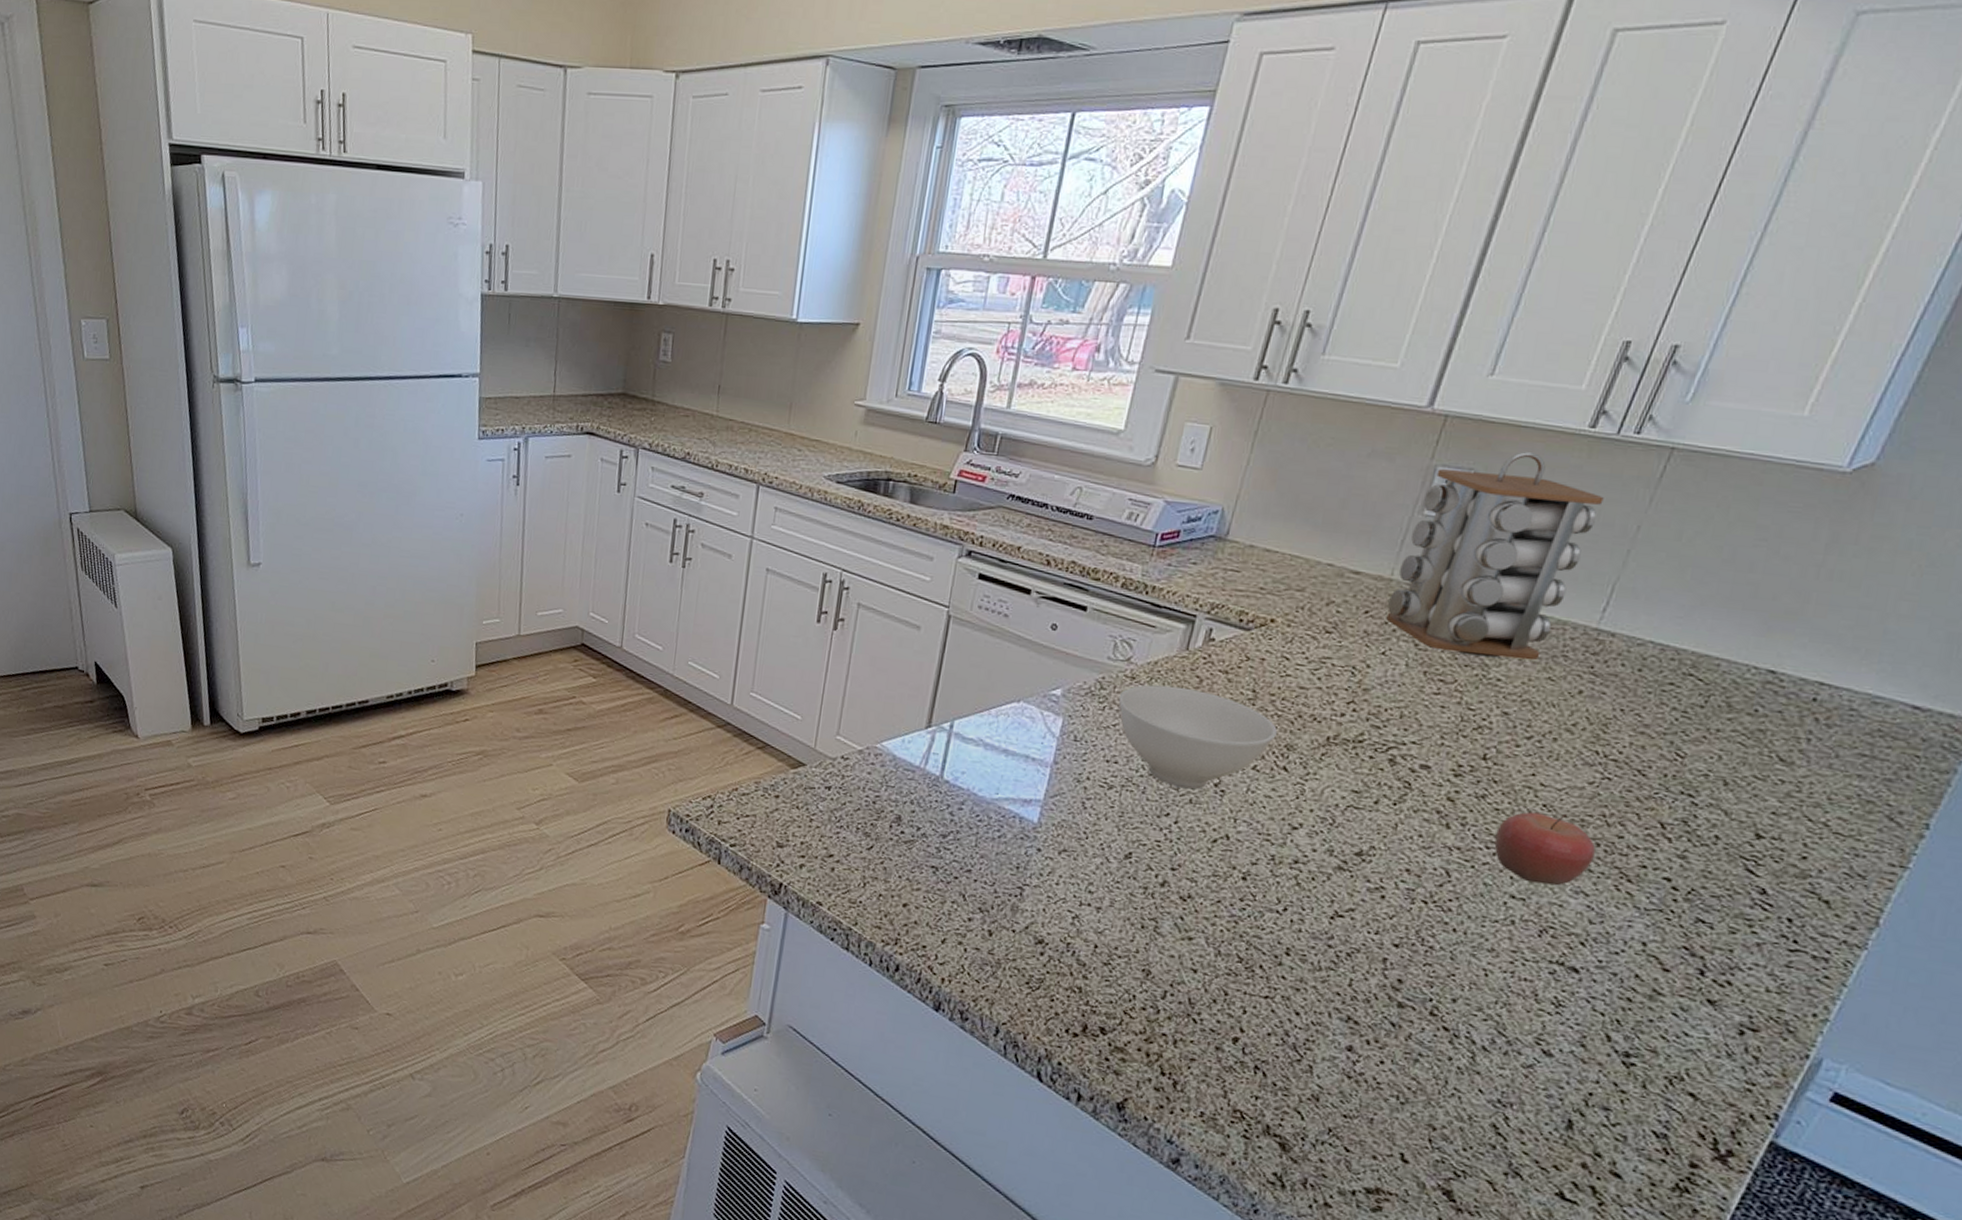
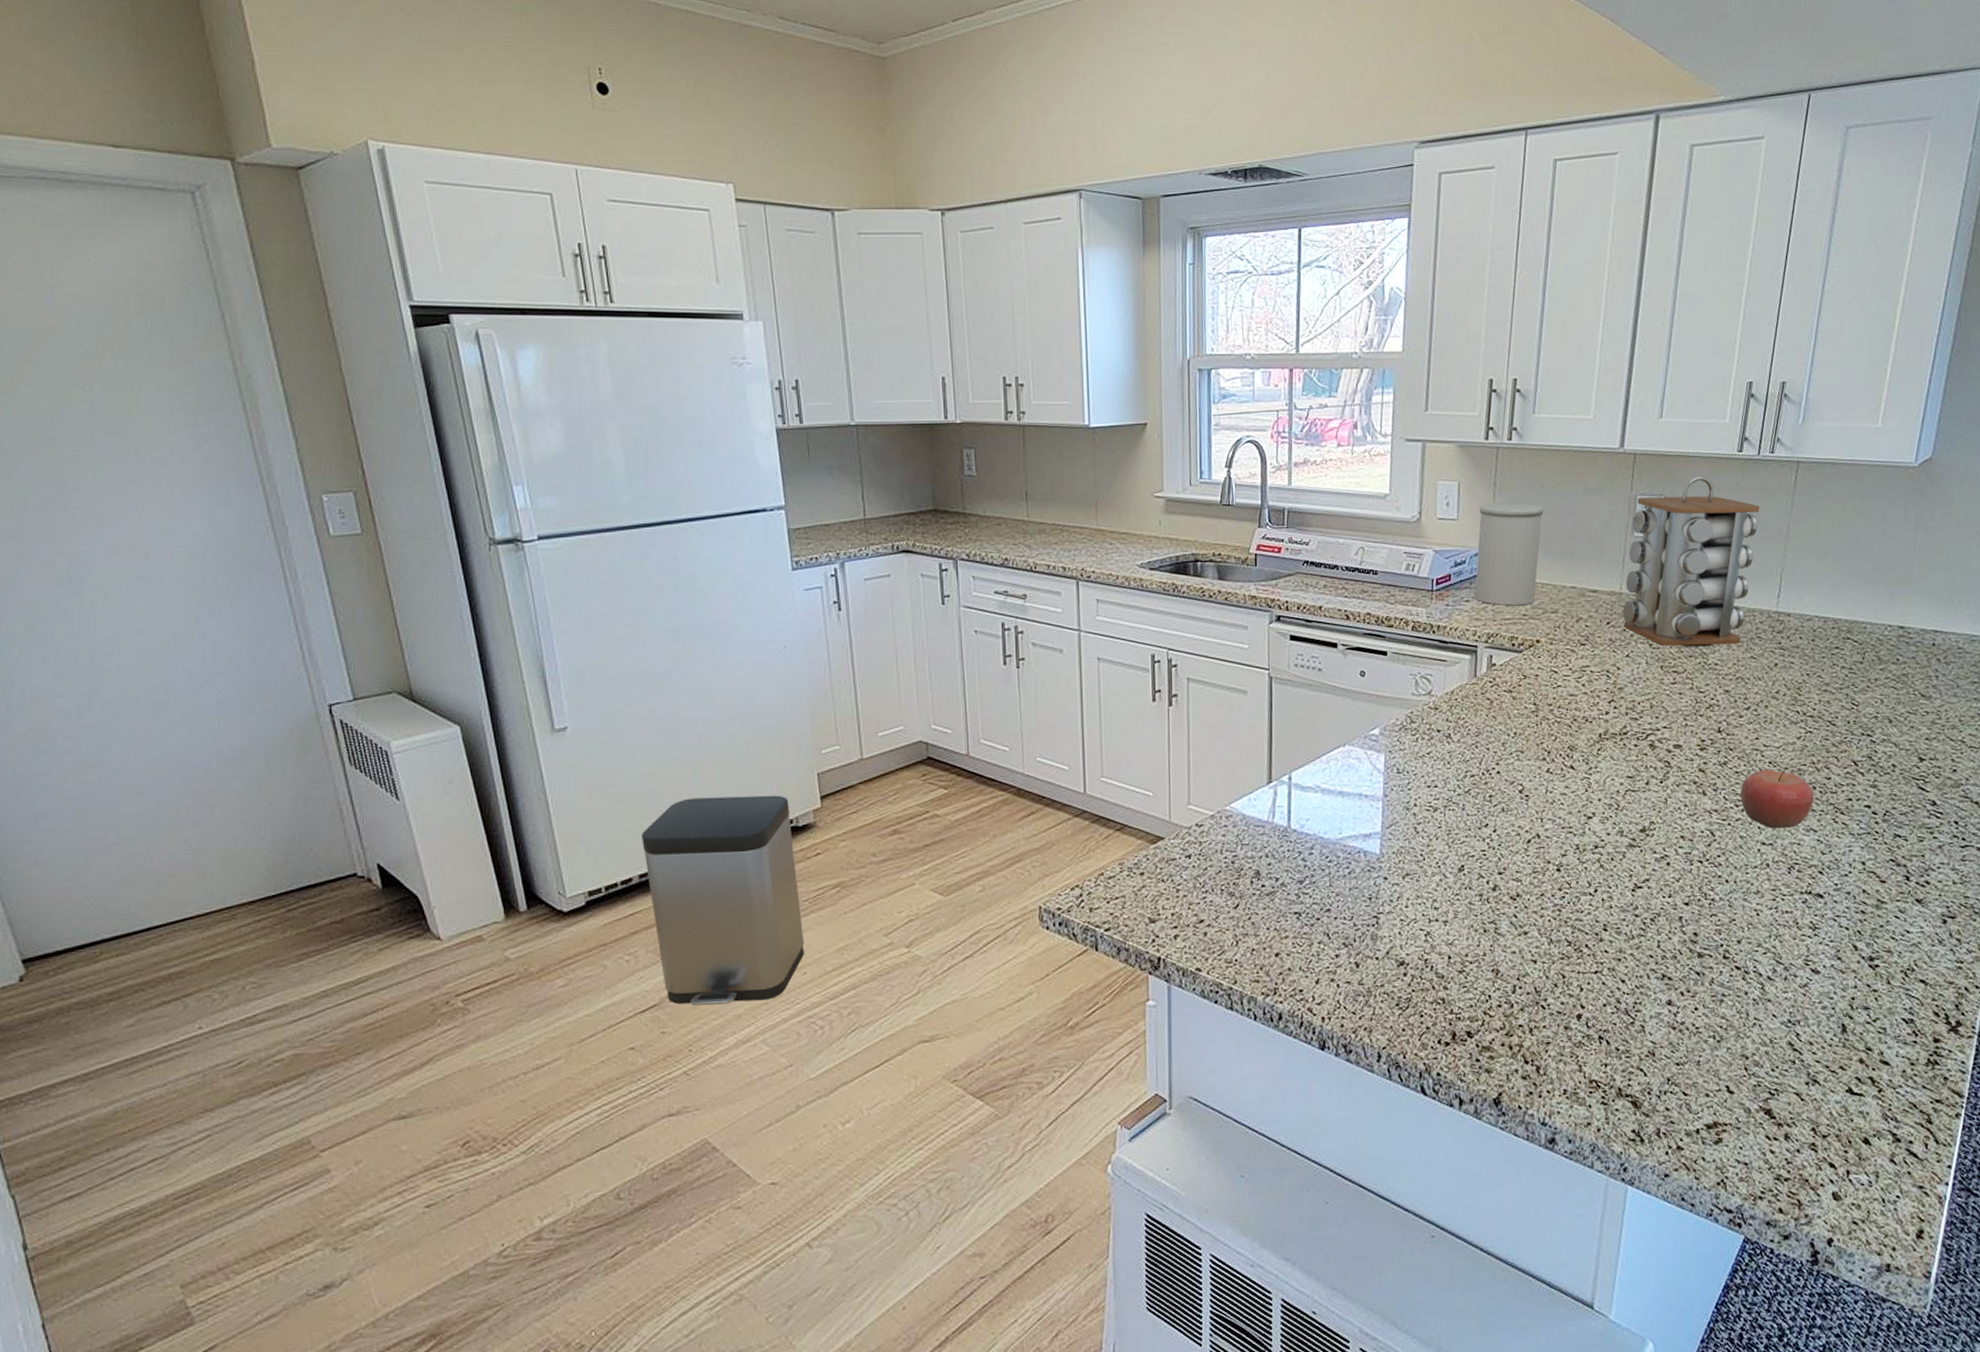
pedal bin: none [312,647,447,847] -> present [642,795,805,1006]
bowl: present [1118,684,1278,790] -> none [1427,710,1561,800]
canister: none [1205,453,1312,578] -> present [1475,502,1544,606]

